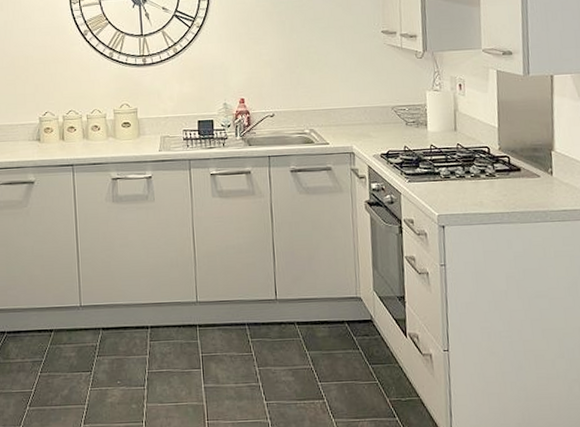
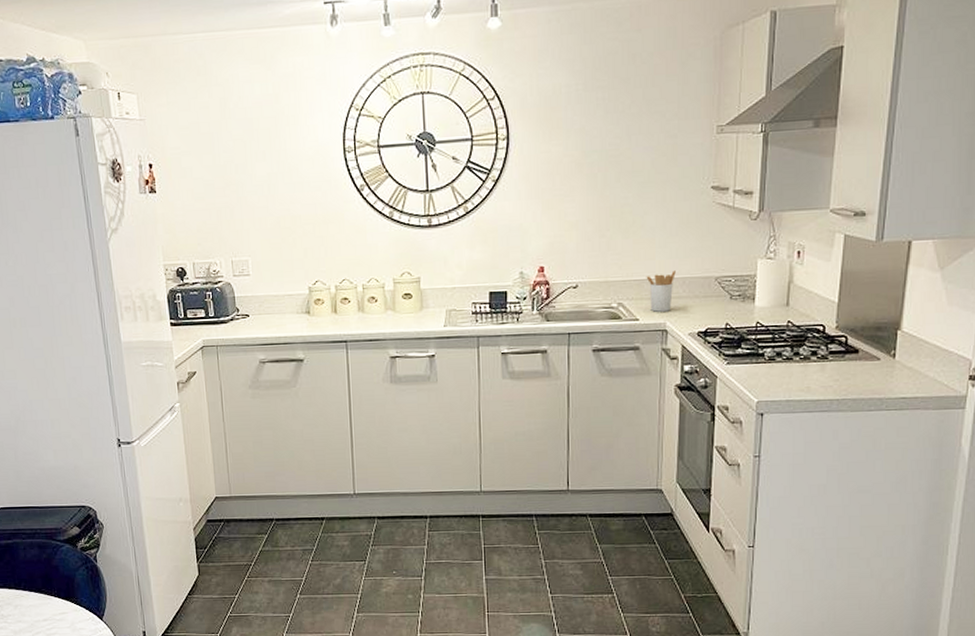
utensil holder: none [332,101,358,137] -> present [646,270,676,312]

